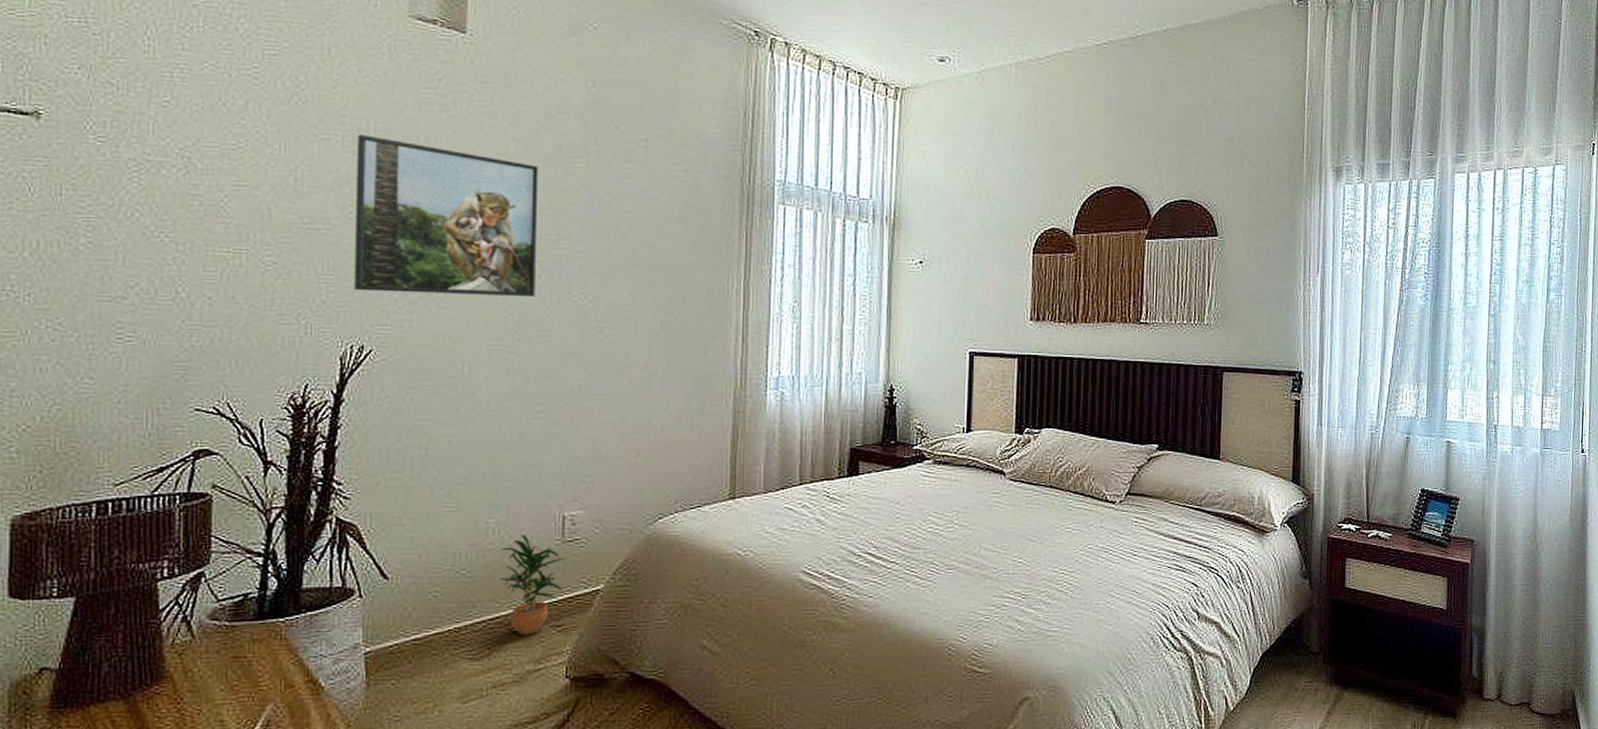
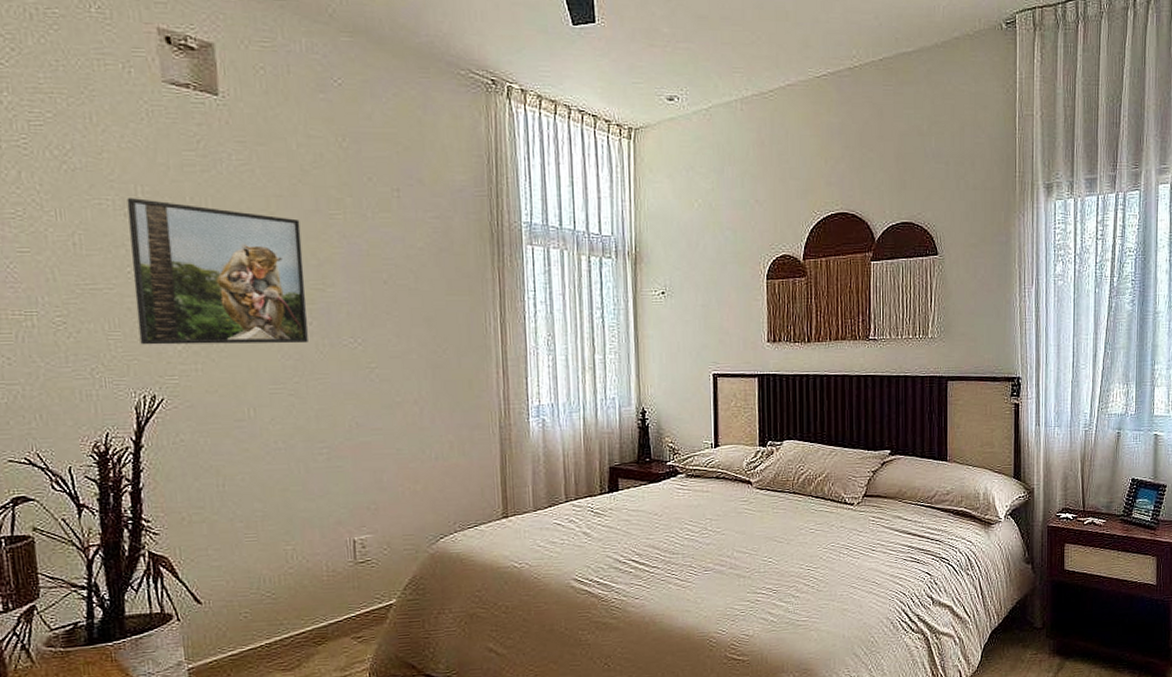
potted plant: present [501,534,564,635] -> none [300,558,359,647]

